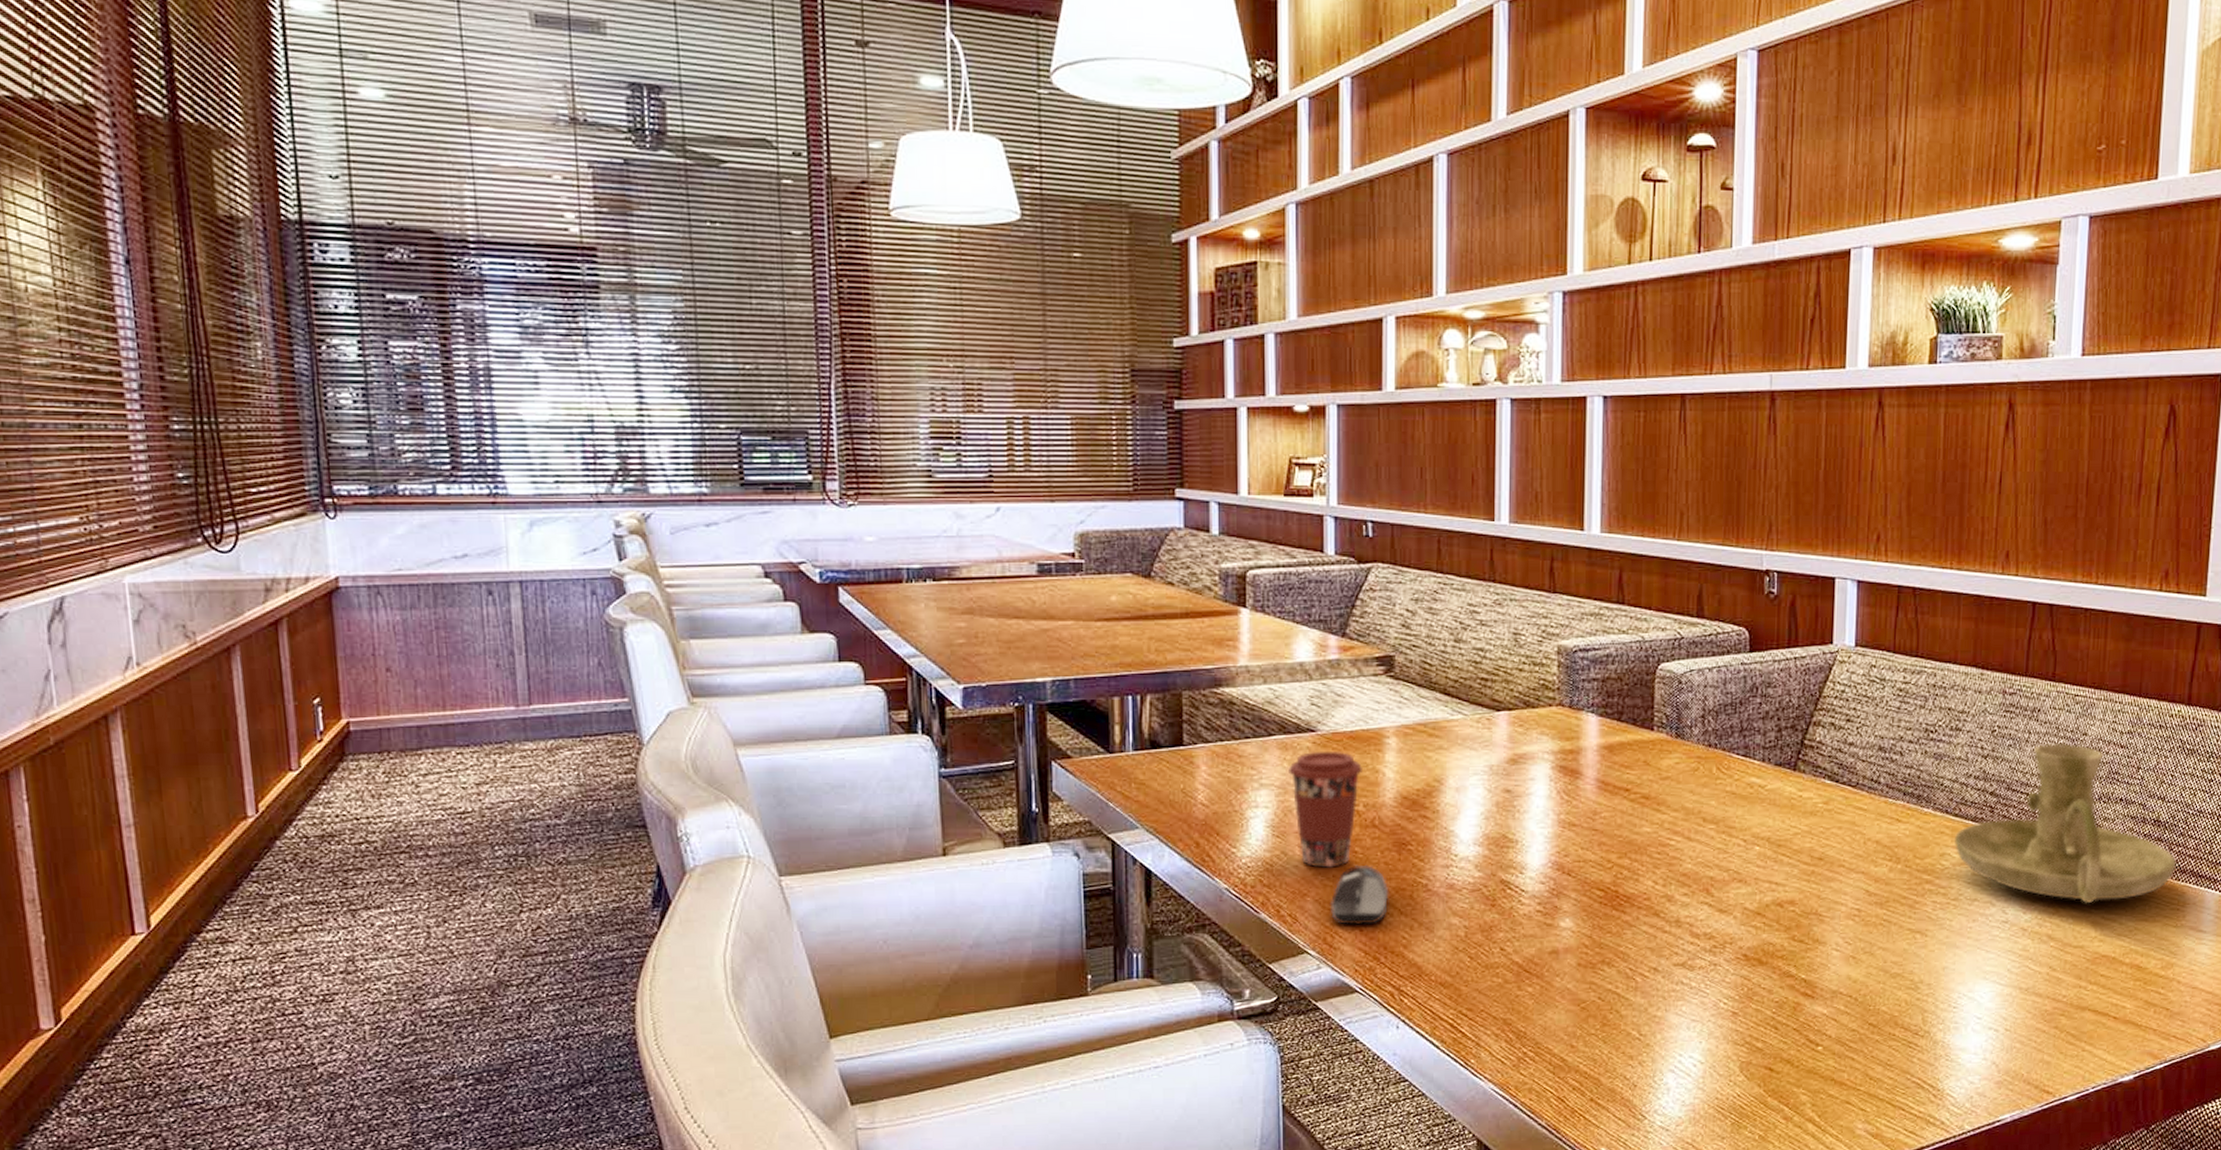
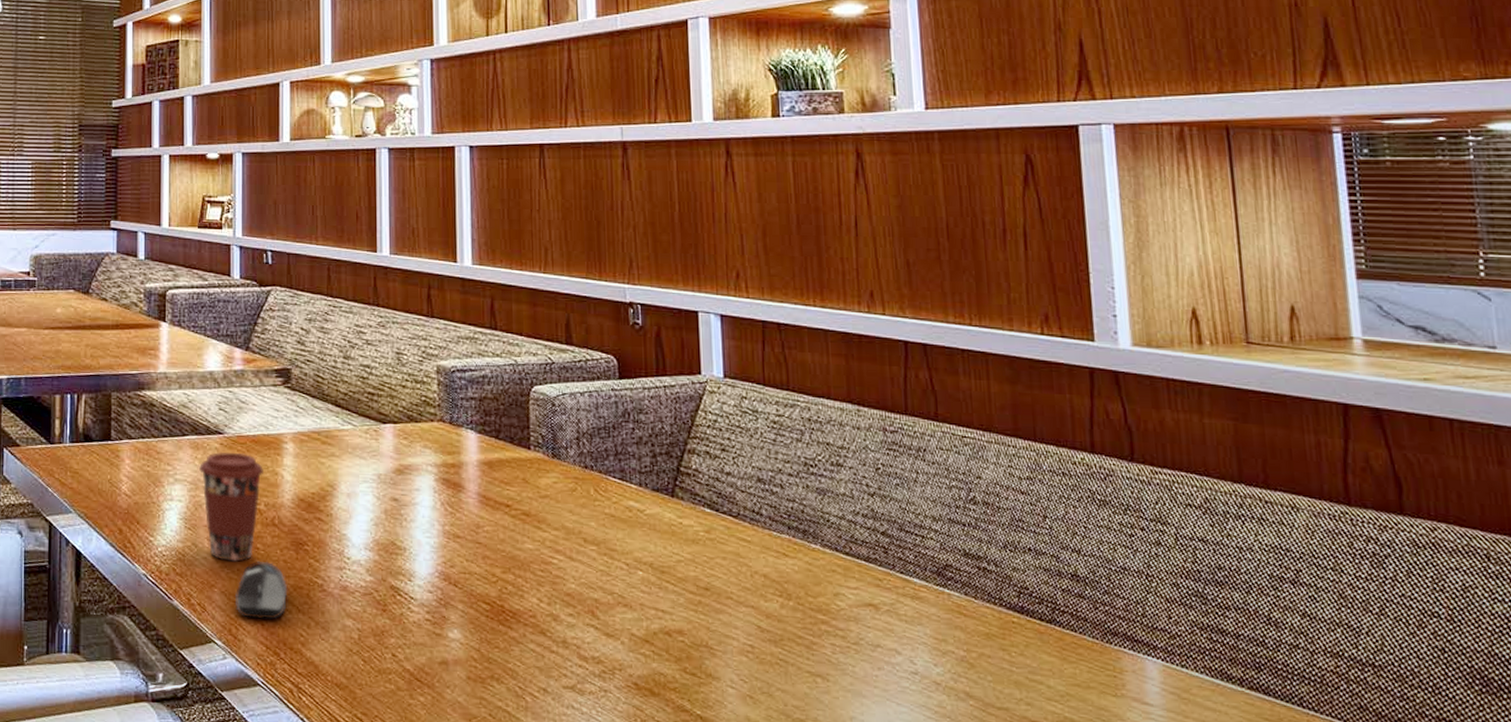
candle holder: present [1954,744,2176,903] -> none [847,485,1105,660]

